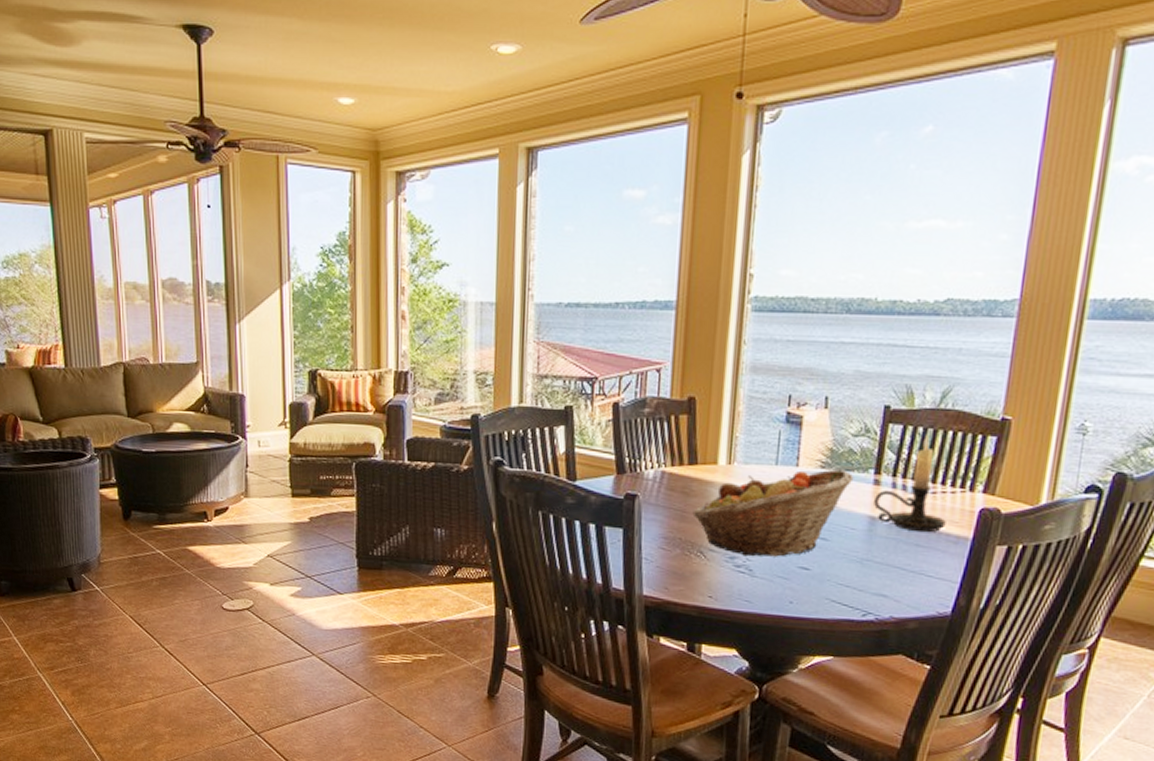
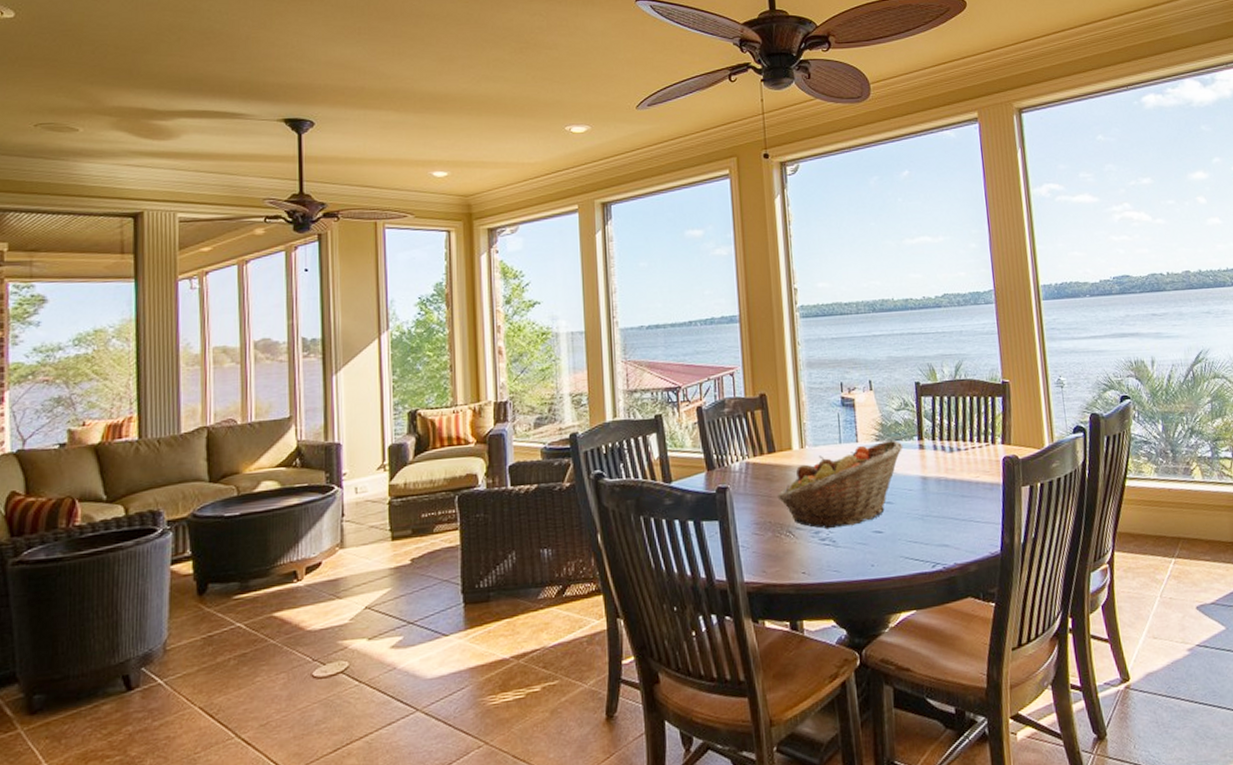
candle holder: present [873,435,946,533] -> none [921,402,981,485]

